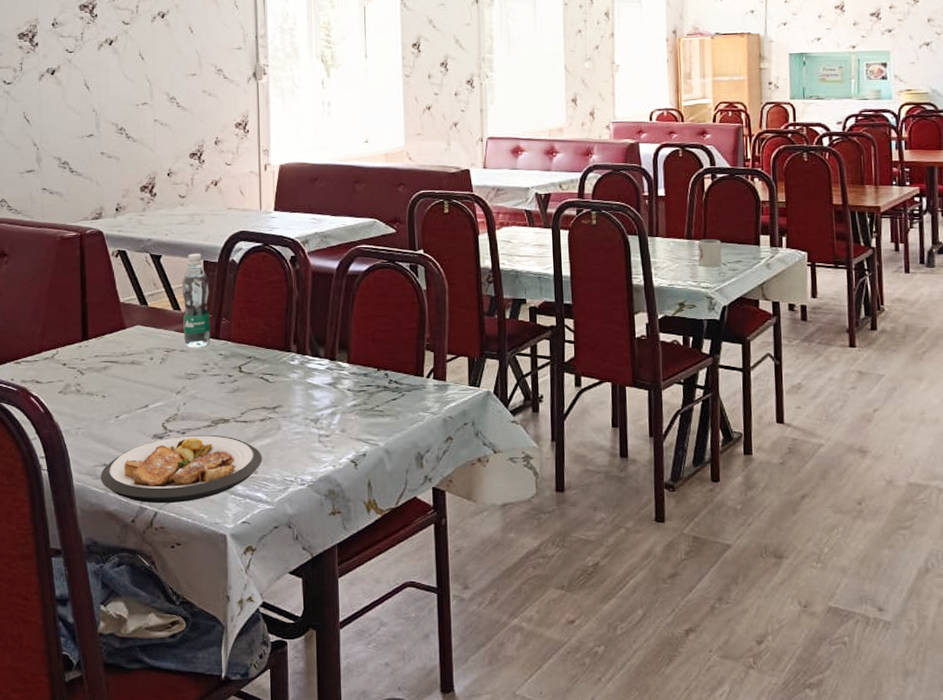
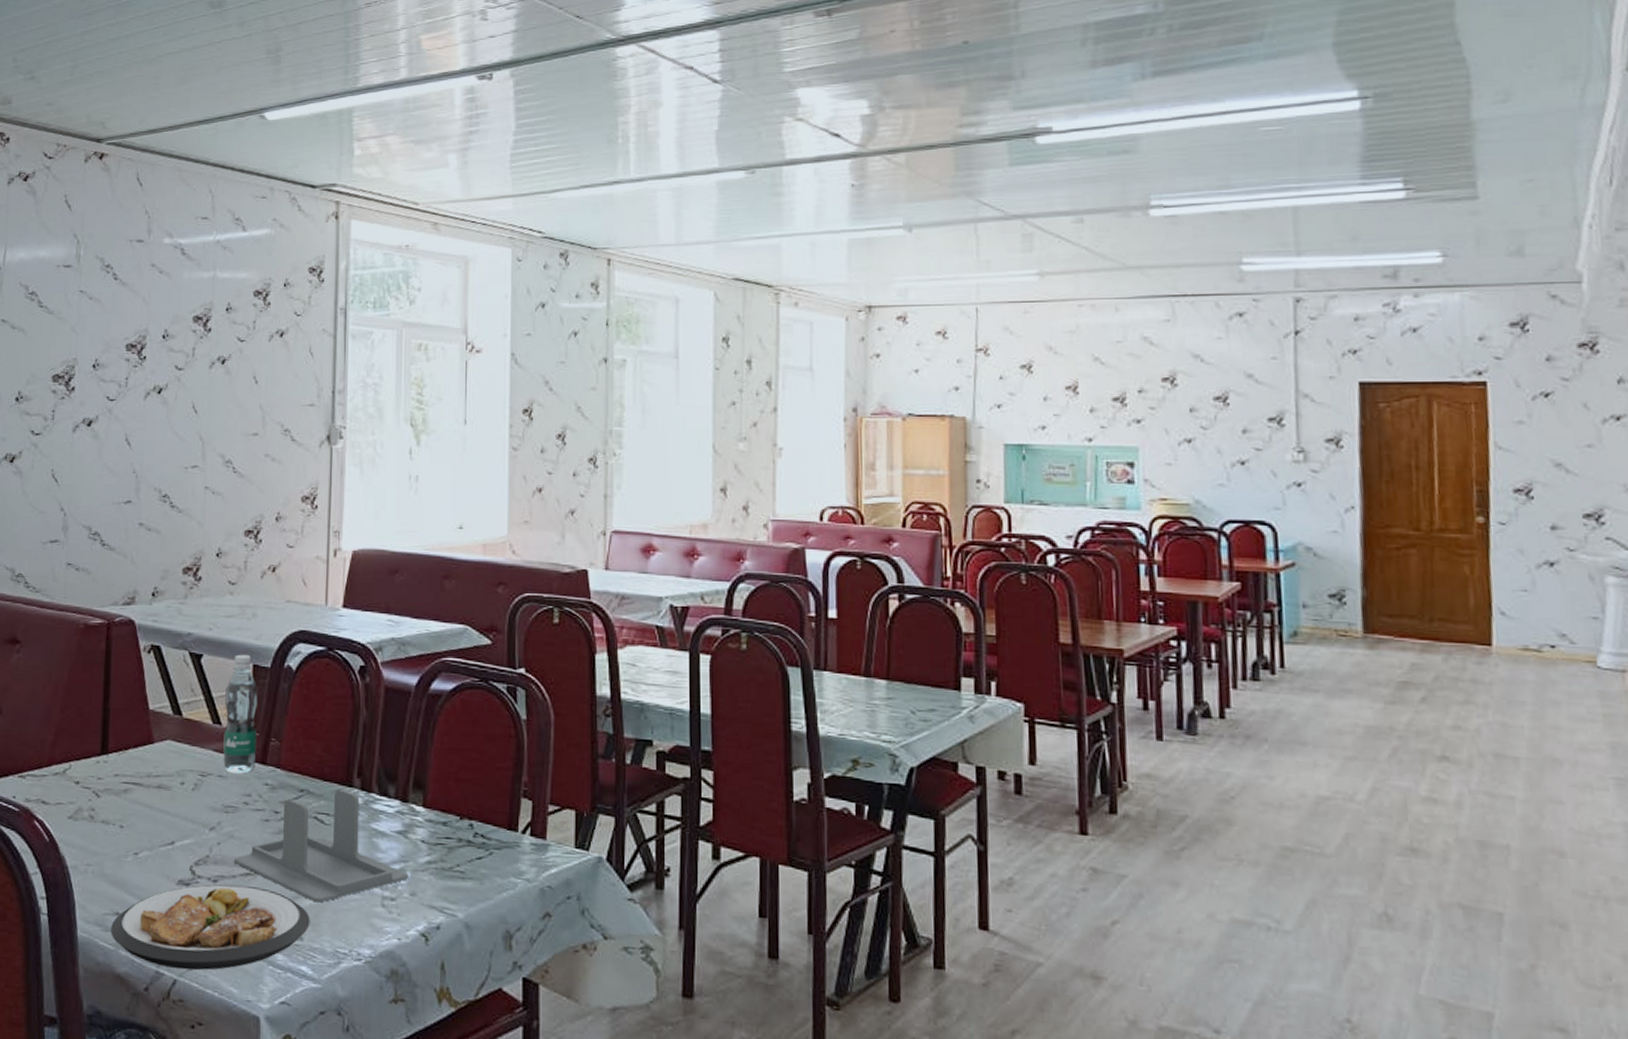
napkin holder: none [197,353,340,443] -> present [233,788,410,903]
cup: present [697,239,722,268] -> none [878,678,910,716]

